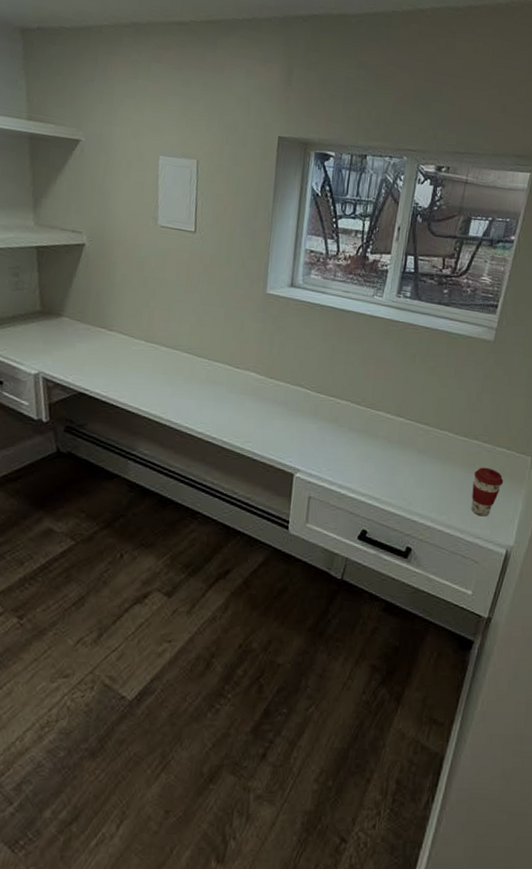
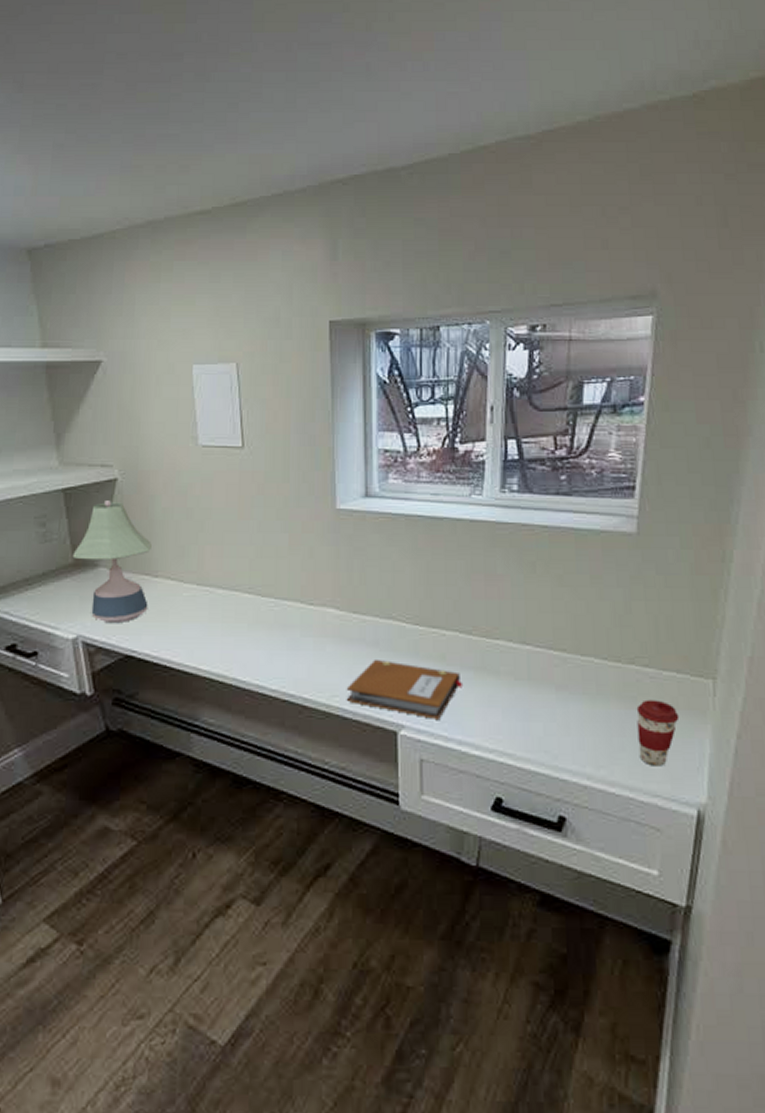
desk lamp: none [40,261,110,366] -> present [72,501,152,624]
notebook: none [256,416,349,467] -> present [346,658,464,719]

